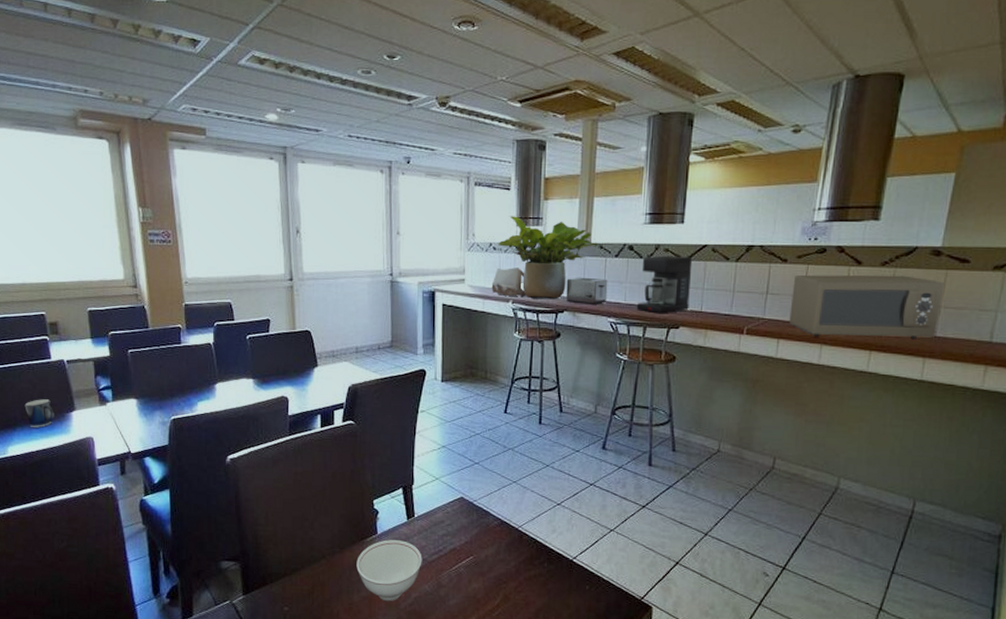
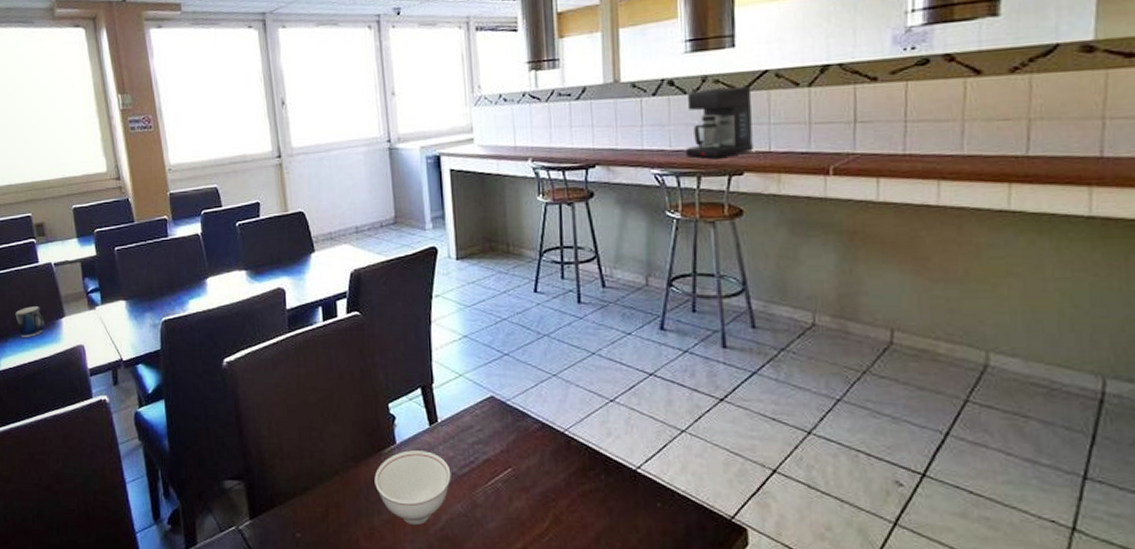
paper bag: present [491,268,527,297] -> none [505,119,549,154]
potted plant: present [498,216,599,300] -> none [508,60,631,155]
toaster: present [566,277,608,306] -> none [595,122,648,156]
microwave: present [789,274,944,340] -> none [889,82,1106,171]

